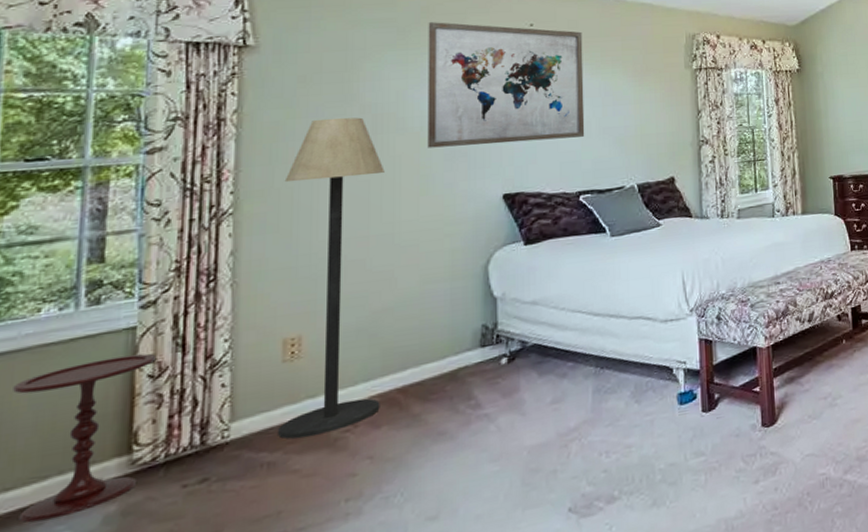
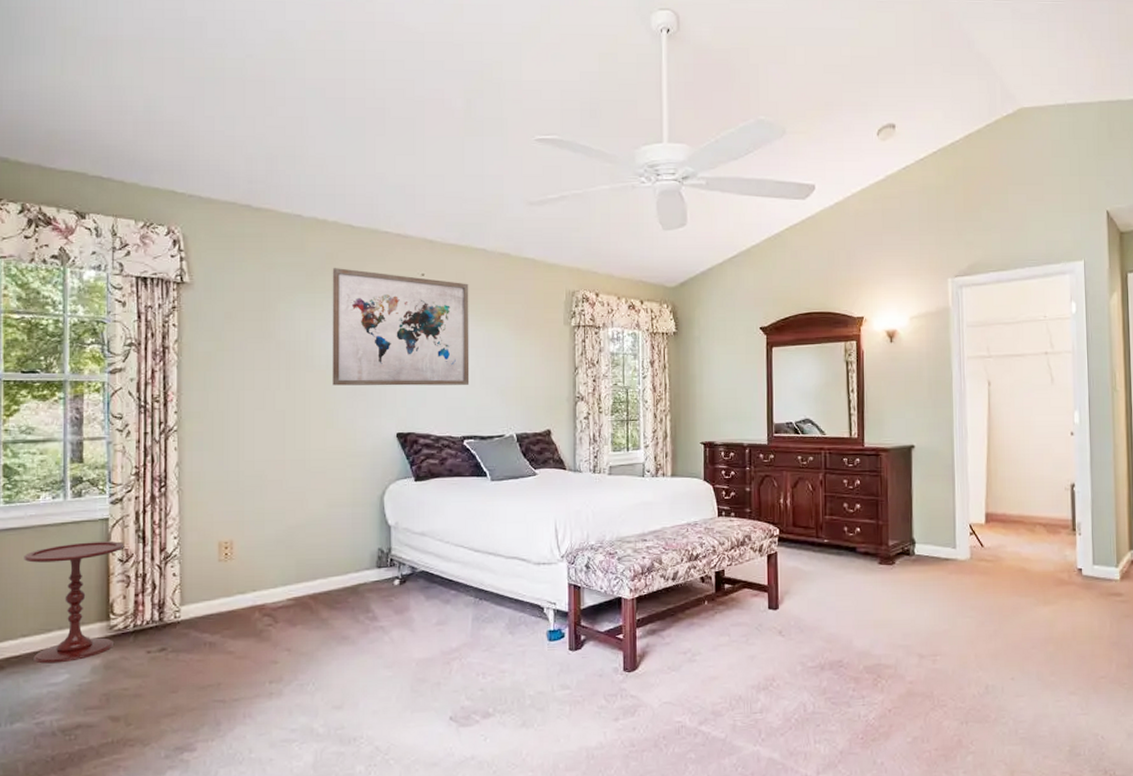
floor lamp: present [278,117,385,440] -> none [216,352,297,627]

